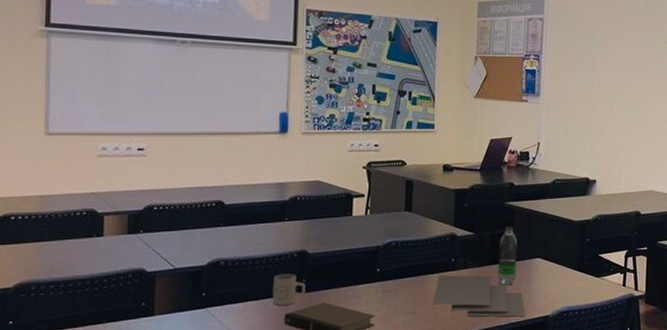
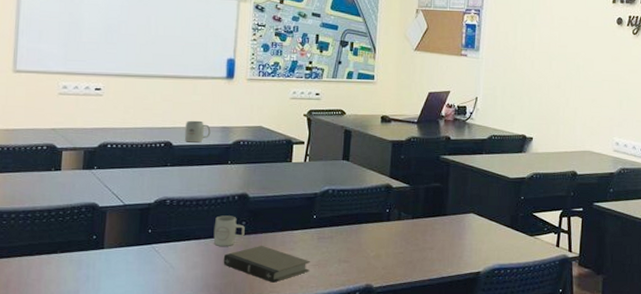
mug: none [237,177,265,201] -> present [184,120,211,143]
papers: present [432,275,525,317] -> none [366,225,457,271]
bottle: present [498,226,517,285] -> none [430,180,452,239]

